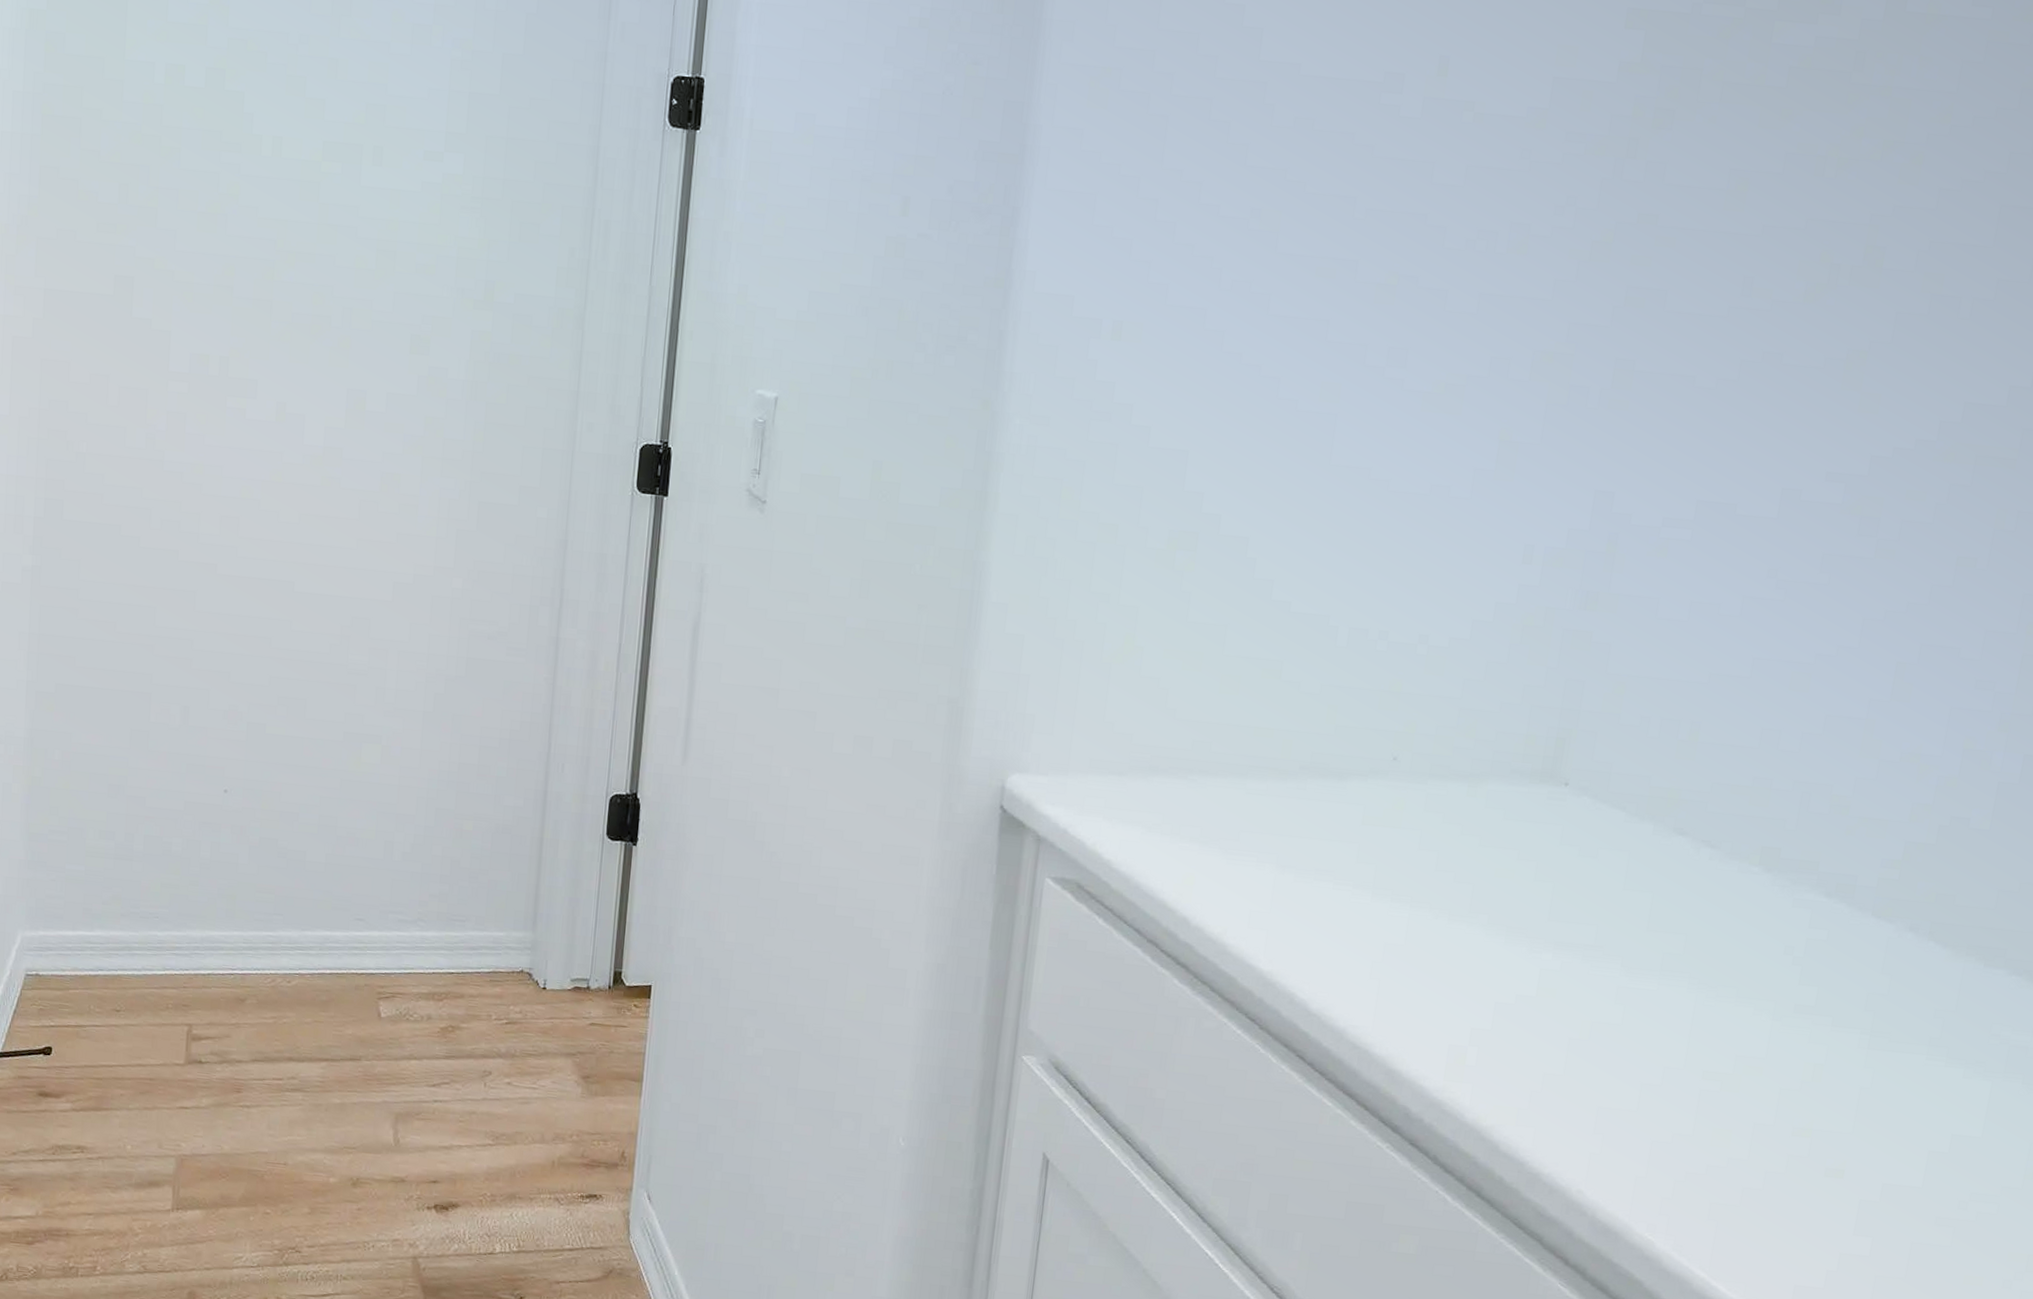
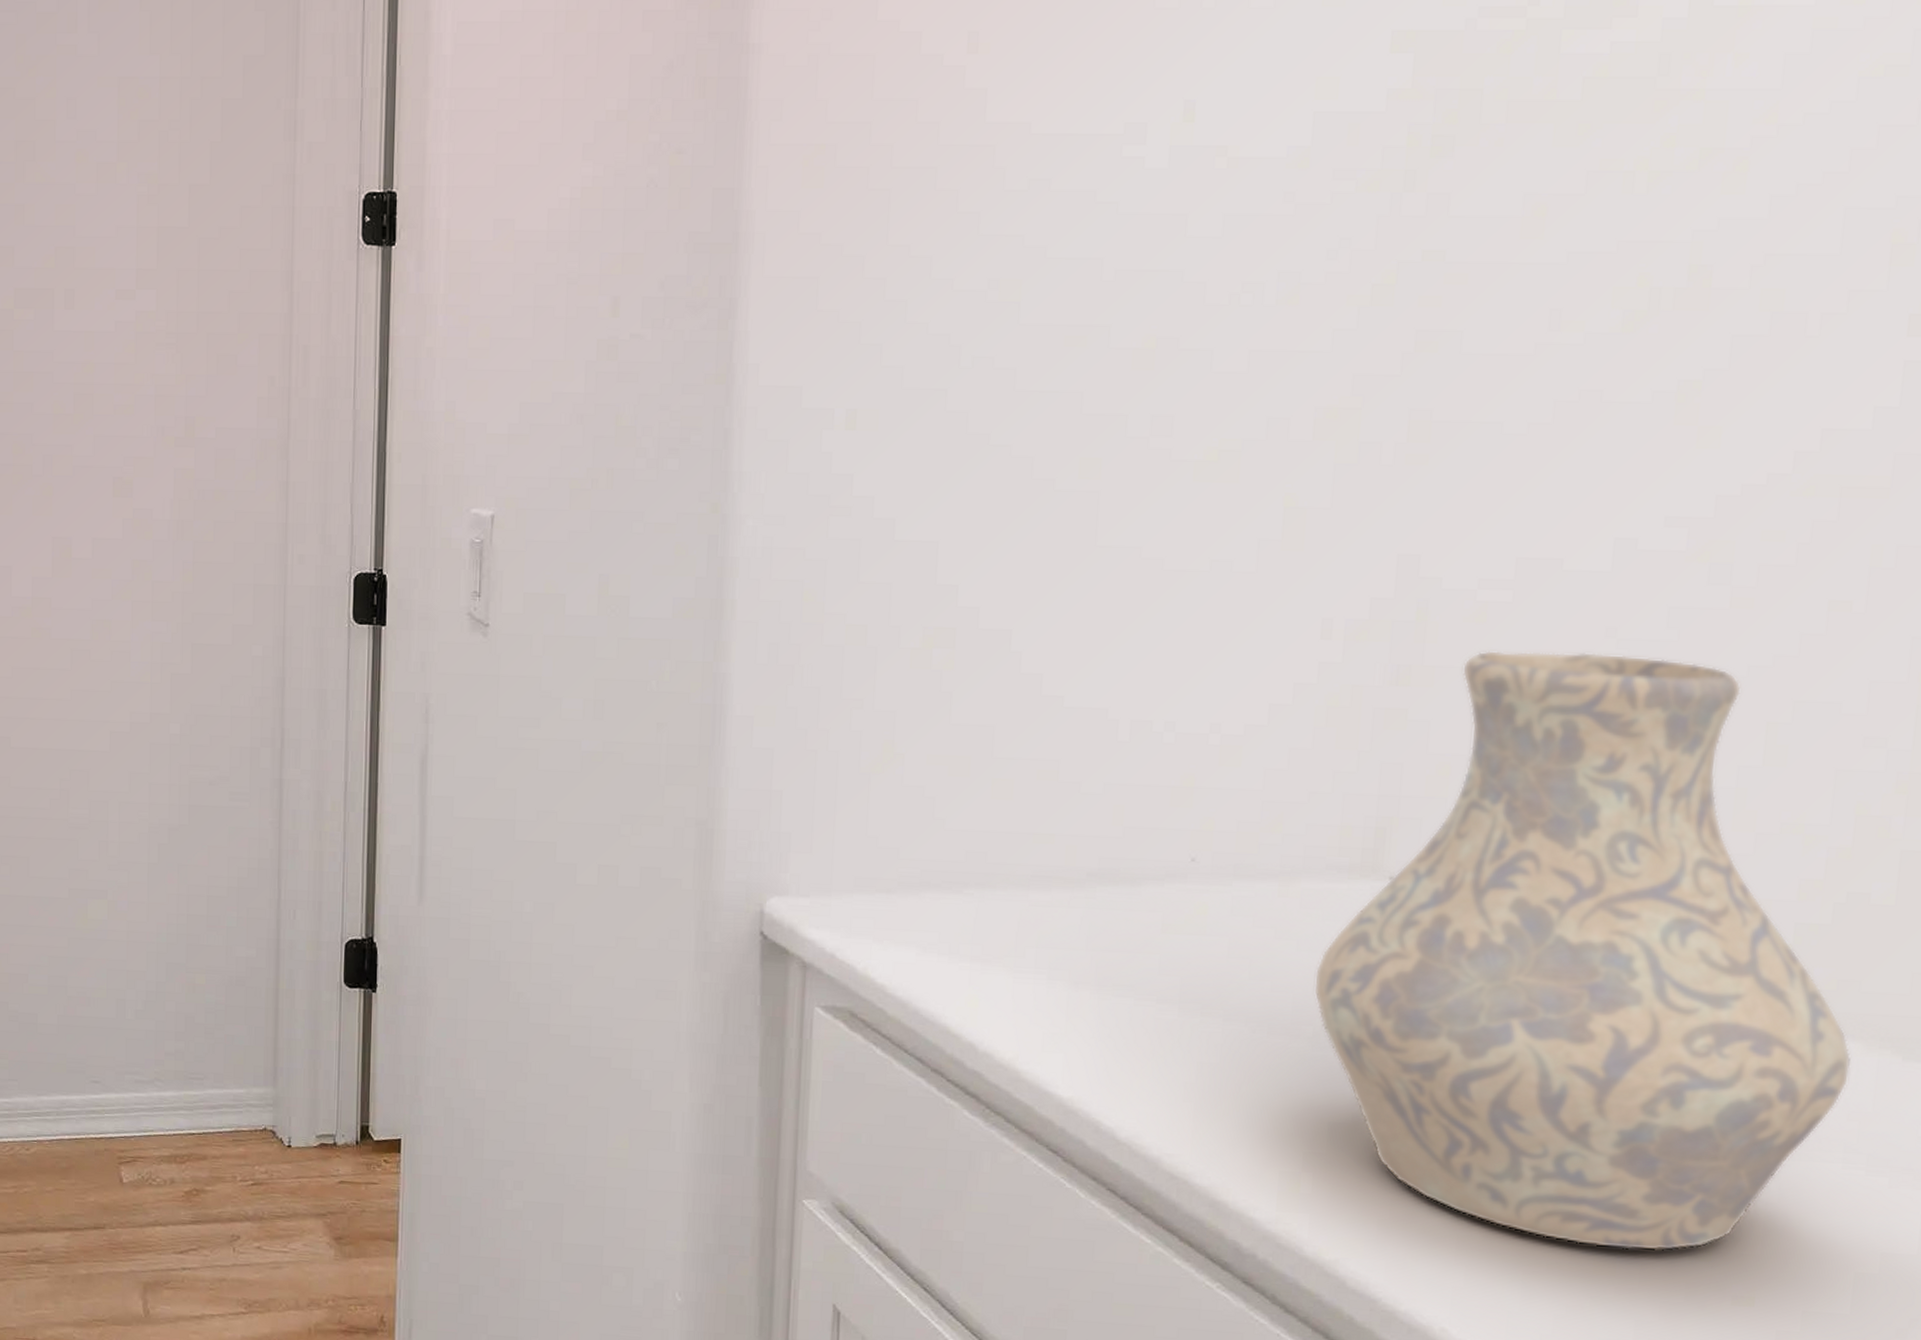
vase: none [1491,583,1942,1127] -> present [1313,651,1852,1251]

